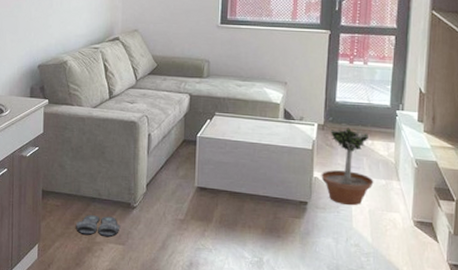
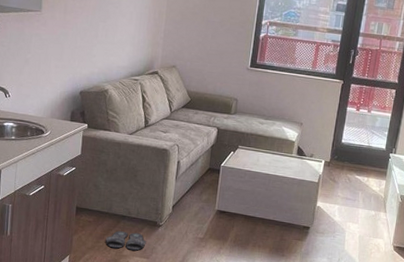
potted tree: present [321,123,374,205] -> none [323,162,369,231]

